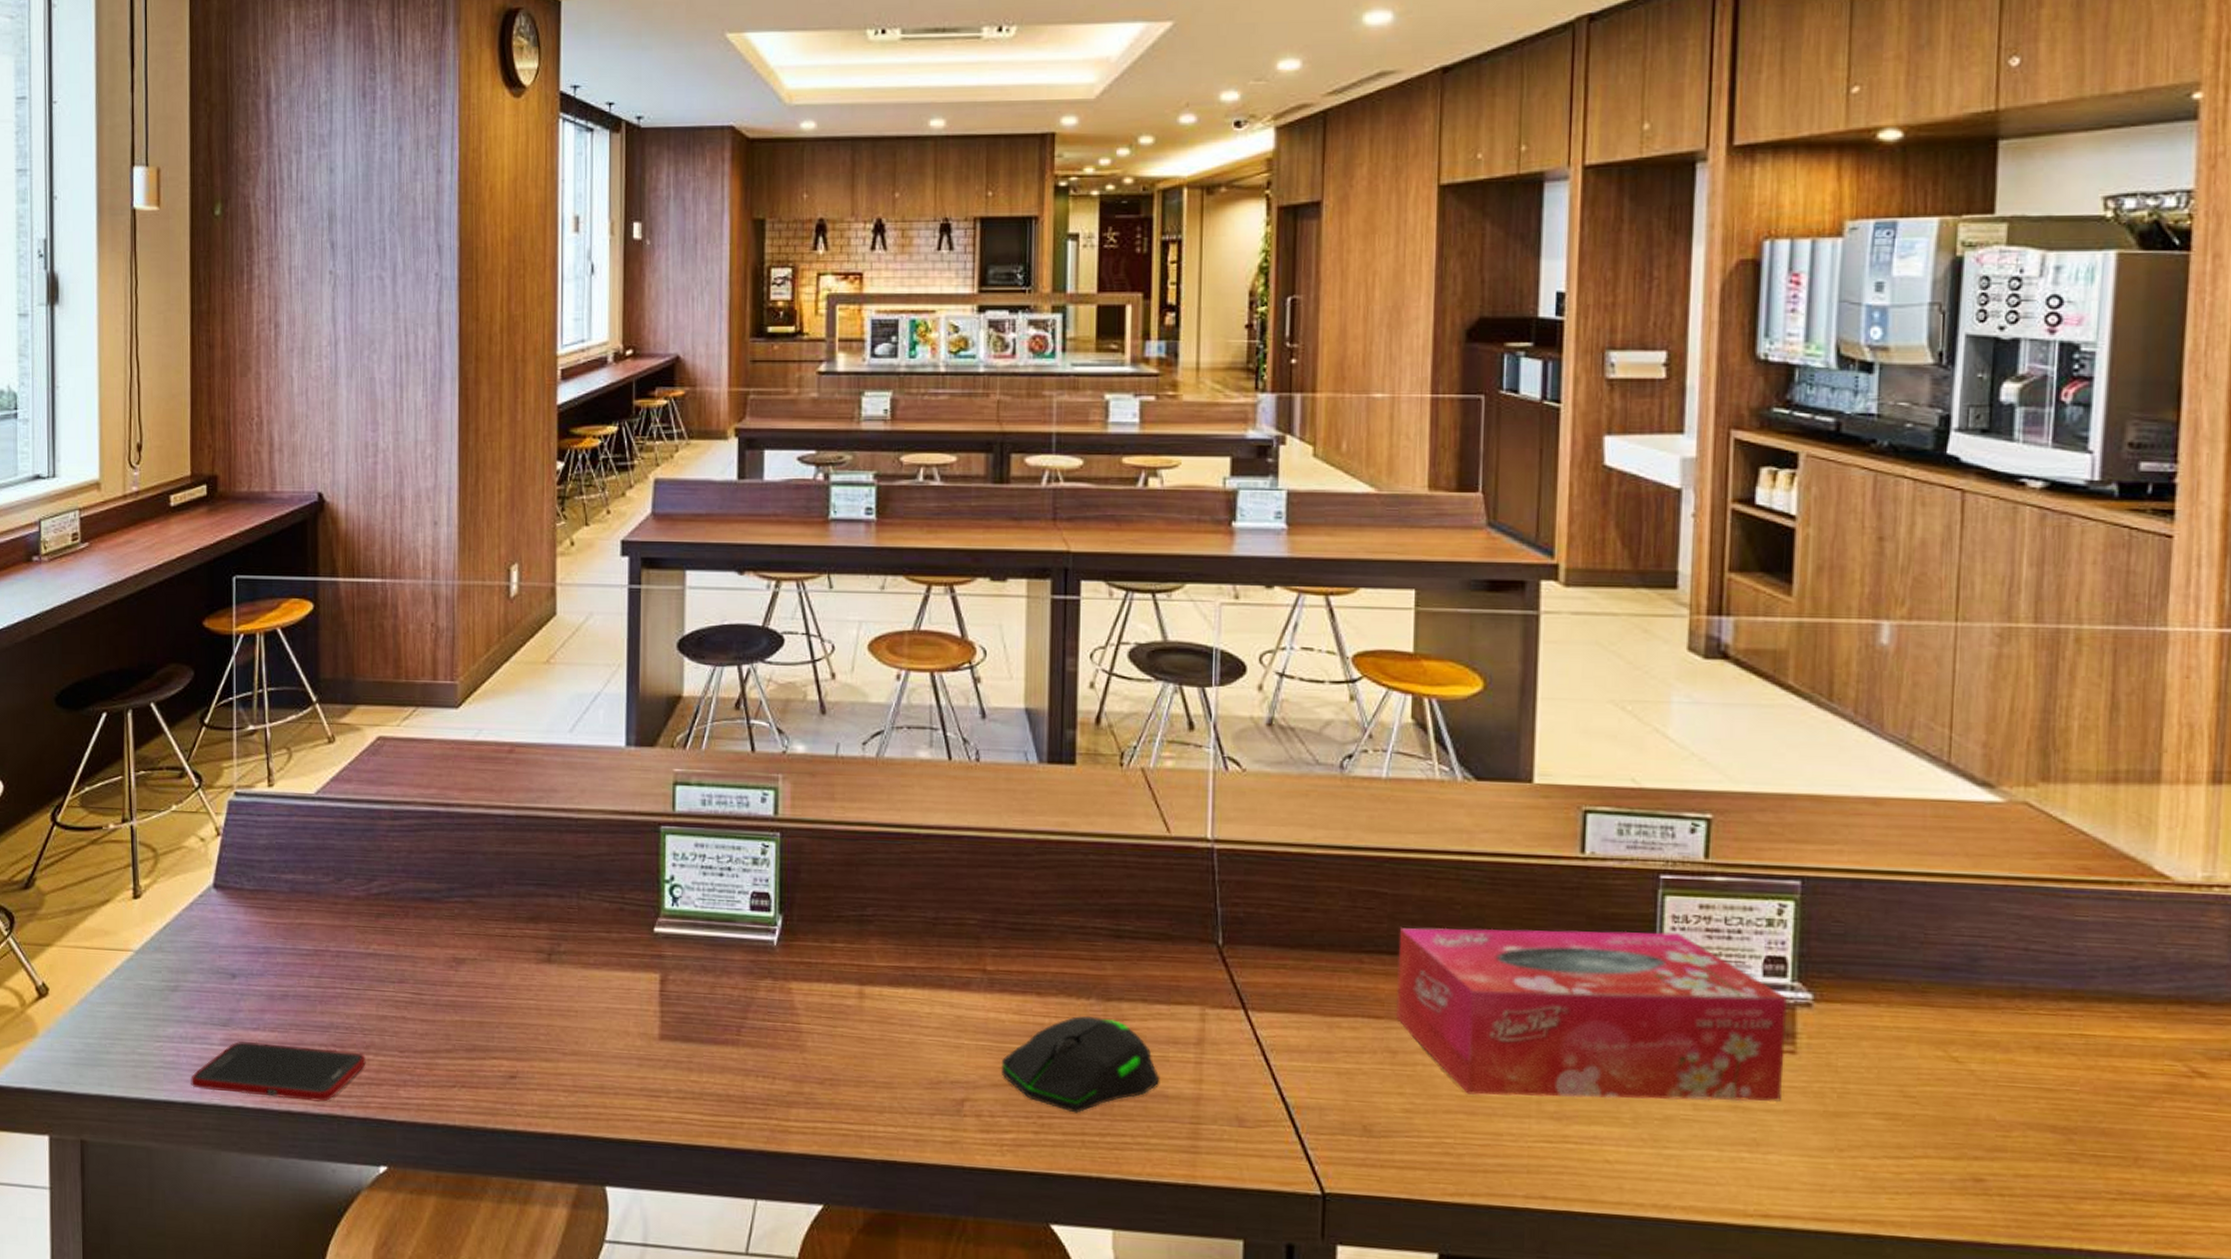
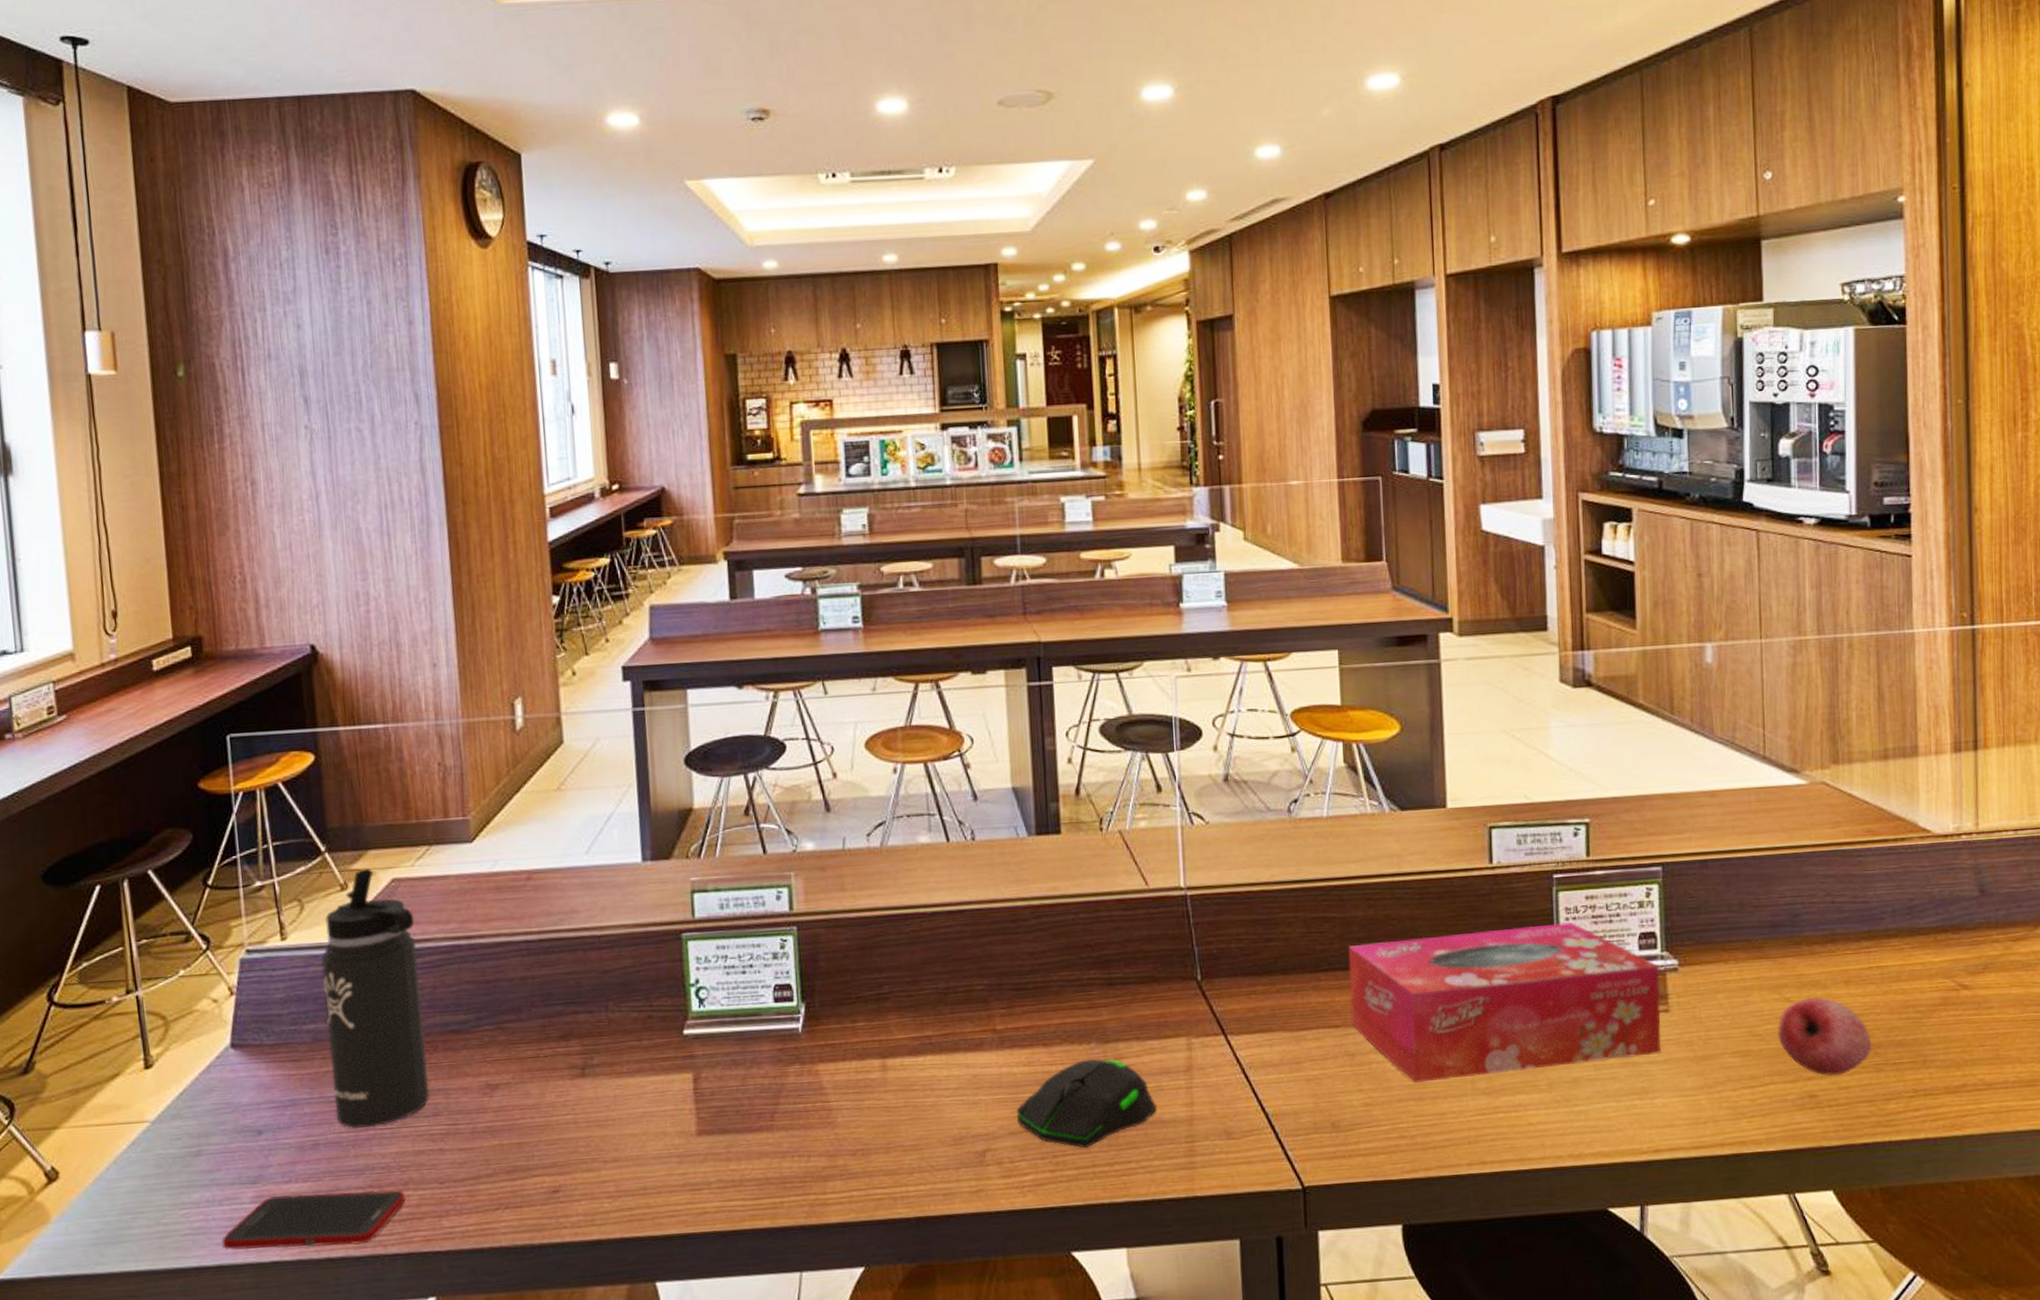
thermos bottle: none [304,723,397,986] -> present [321,868,430,1129]
fruit: none [1938,1060,2066,1160] -> present [1778,996,1872,1077]

